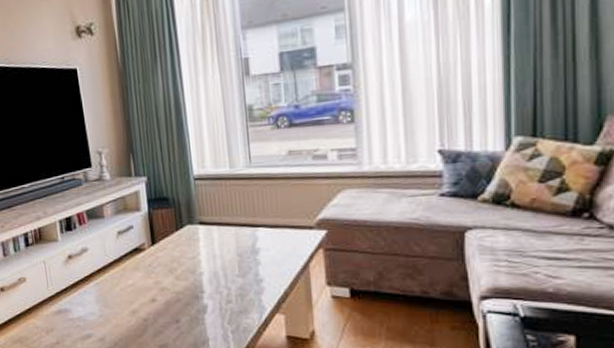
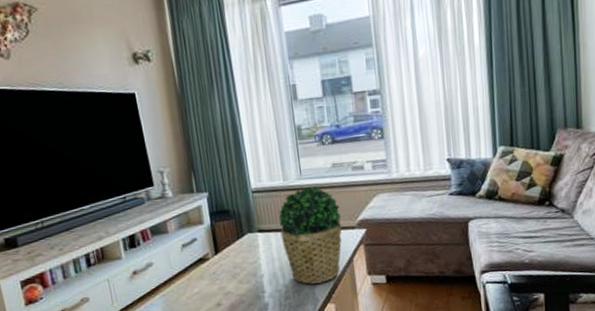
potted plant: none [223,176,297,289] -> present [279,186,342,285]

